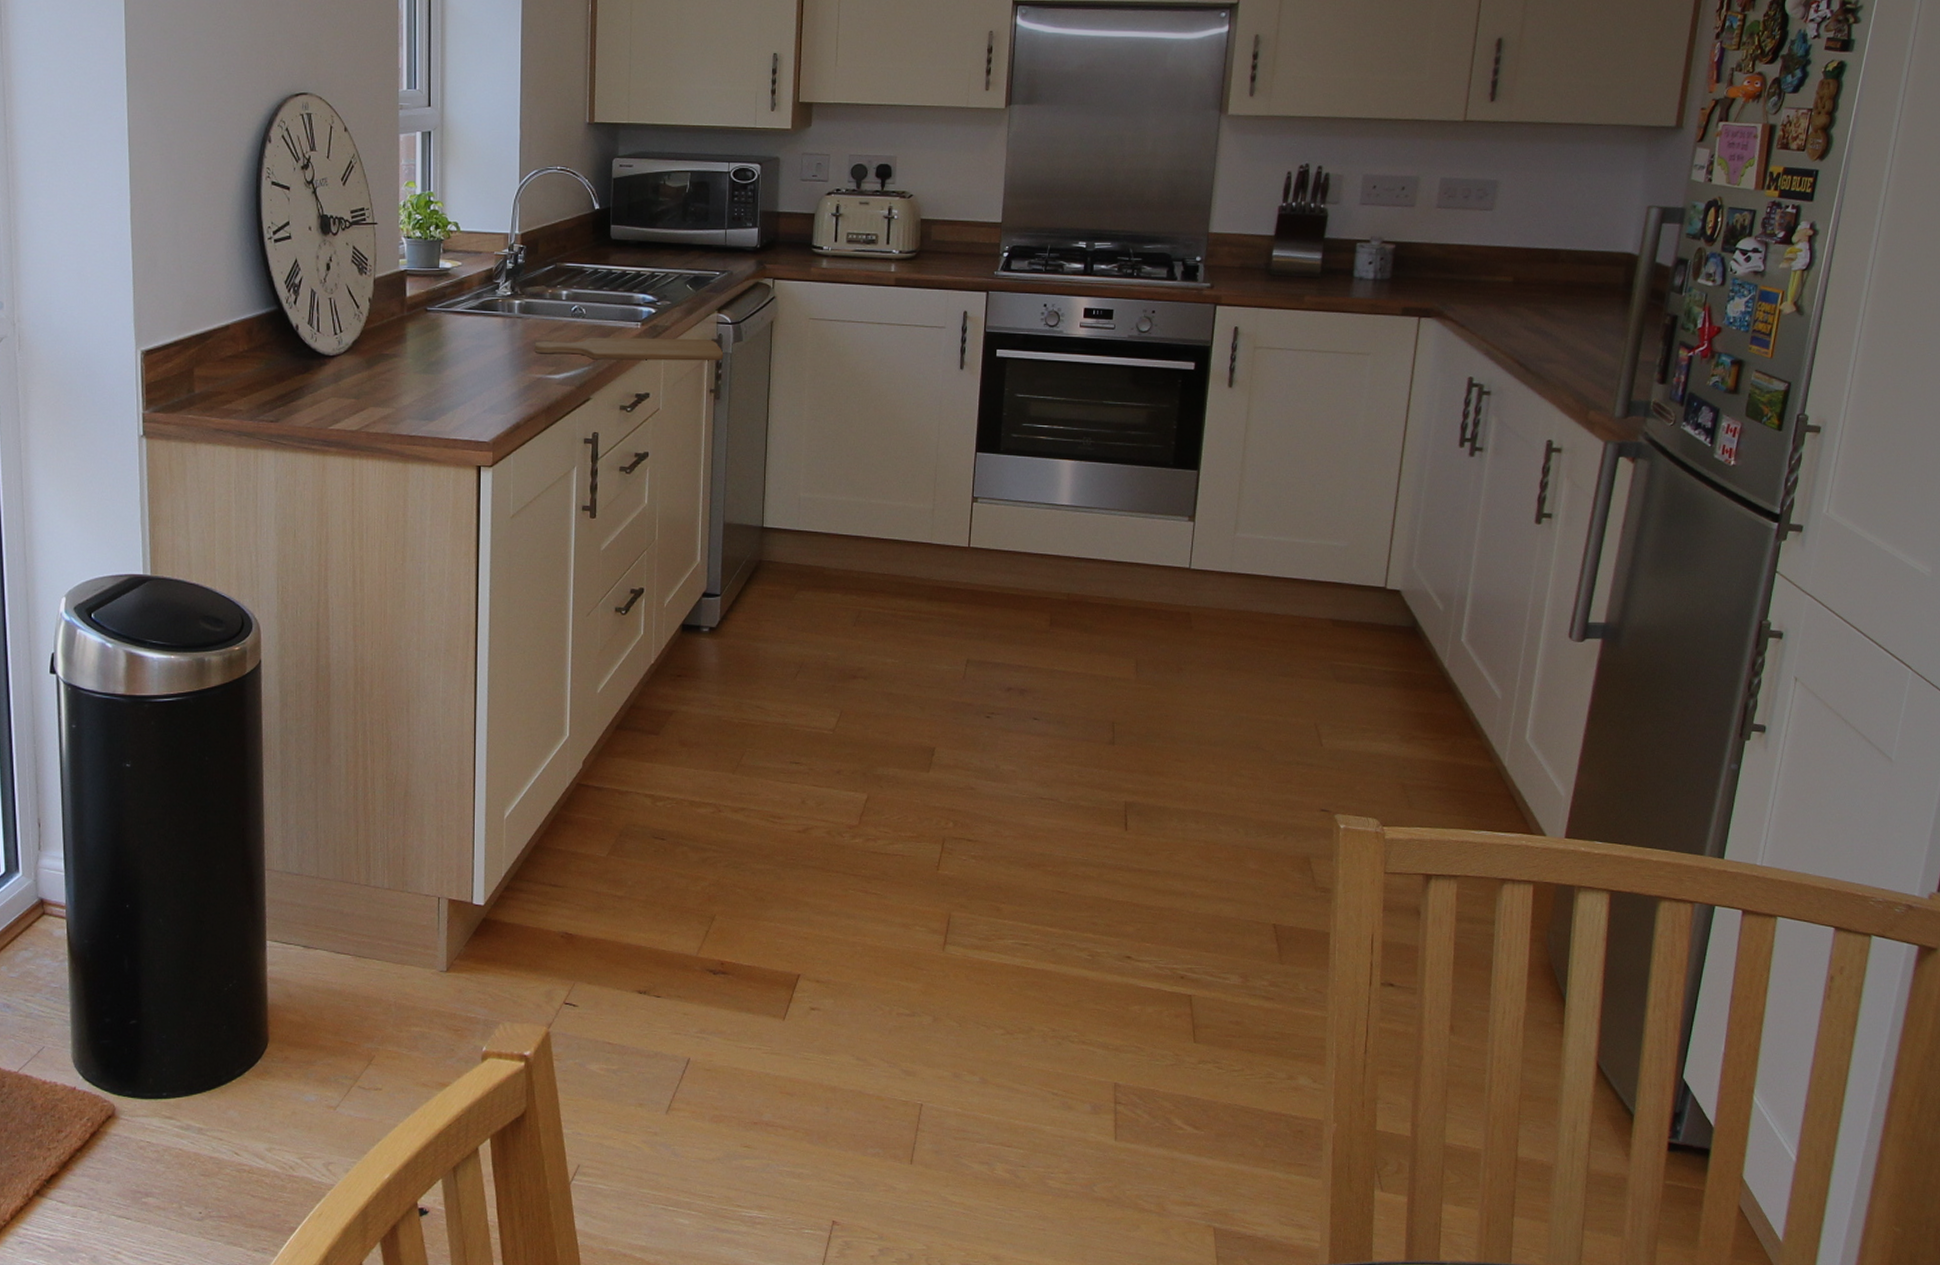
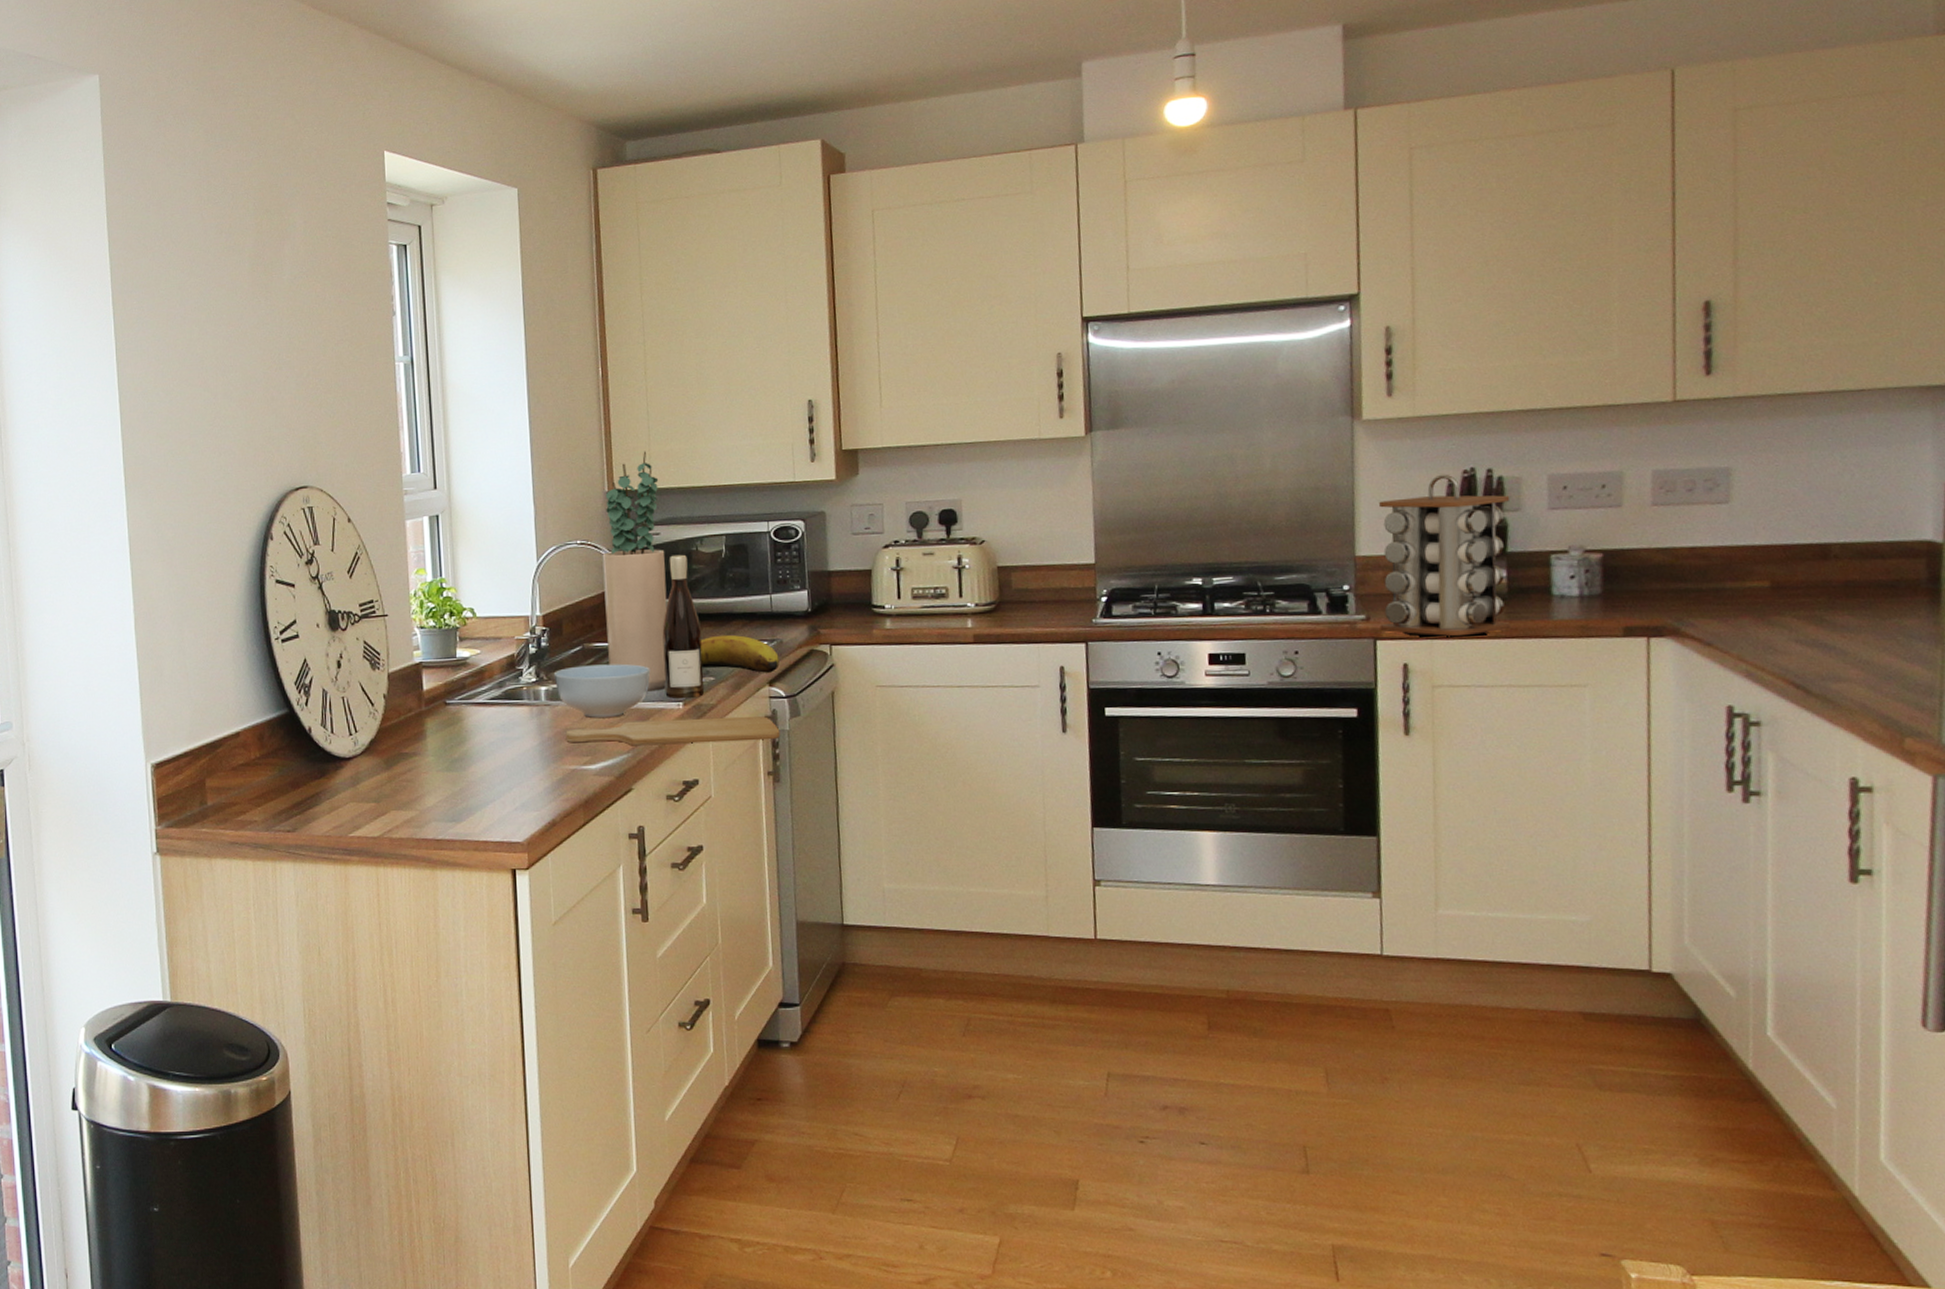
bowl: none [527,283,615,333] -> present [553,663,651,719]
vase: none [578,87,636,312] -> present [602,451,668,693]
bottle: none [626,186,662,320] -> present [662,554,705,700]
fruit: none [660,263,728,301] -> present [700,634,780,673]
spice rack: none [1220,167,1333,307] -> present [1378,474,1511,638]

